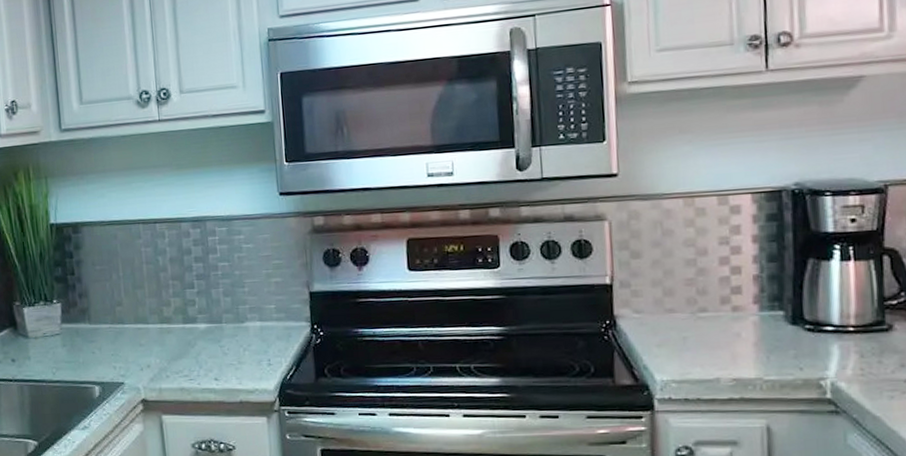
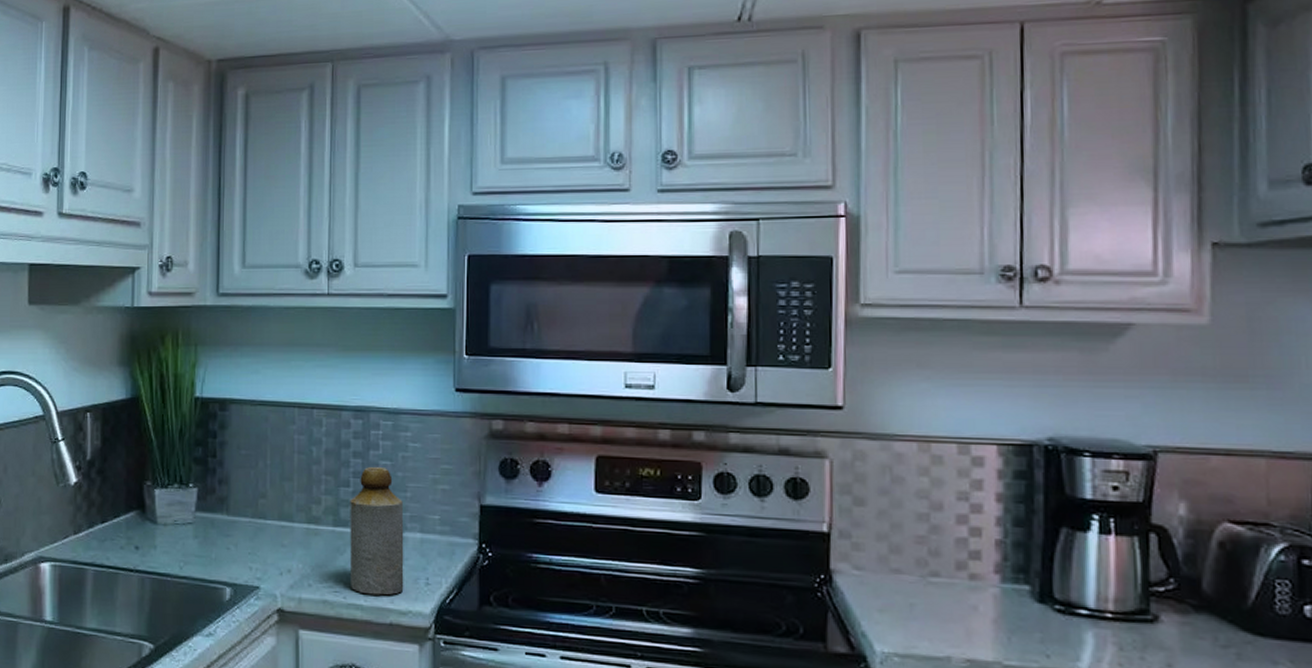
bottle: none [196,267,250,379] -> present [349,466,404,596]

